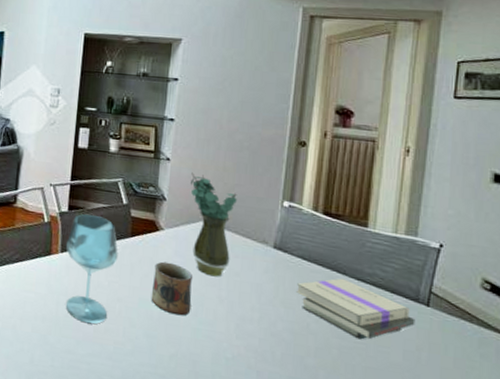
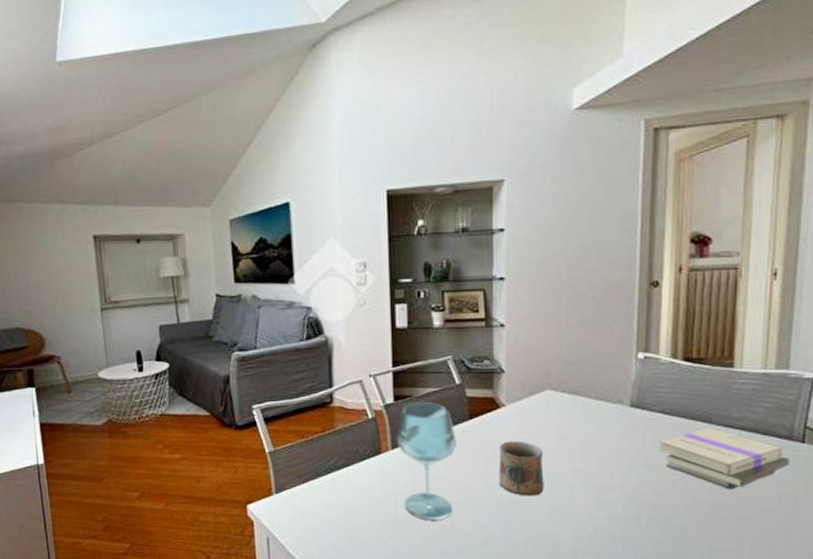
vase: present [191,172,237,277] -> none [531,336,585,448]

